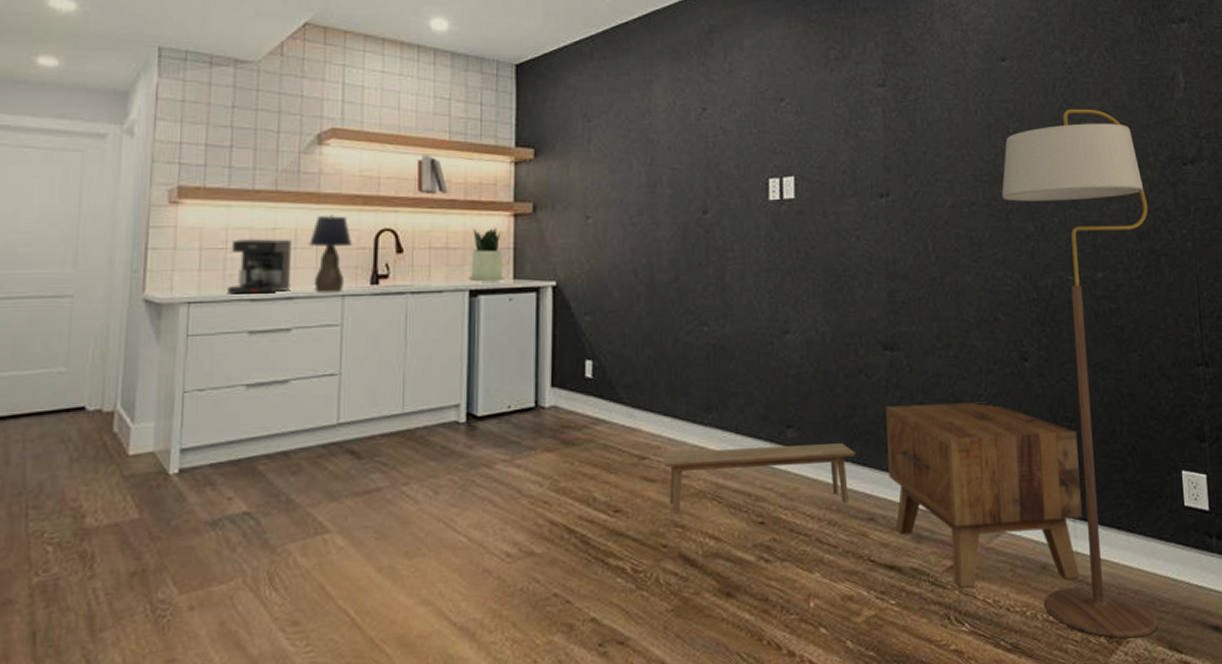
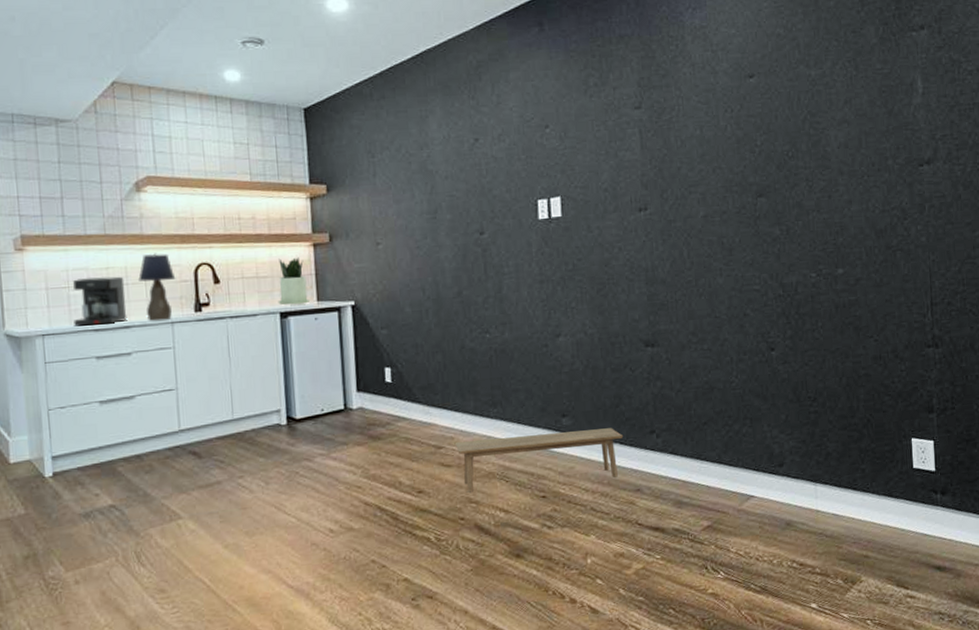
books: present [416,154,448,195] -> none [224,195,254,231]
side table: present [886,401,1082,588] -> none [648,387,822,543]
floor lamp: present [1002,110,1159,639] -> none [750,119,889,580]

